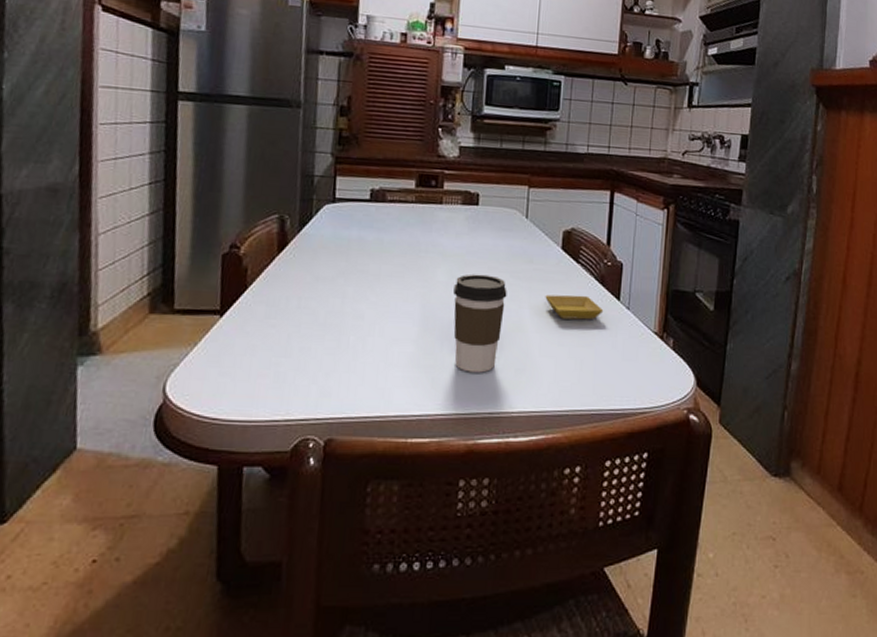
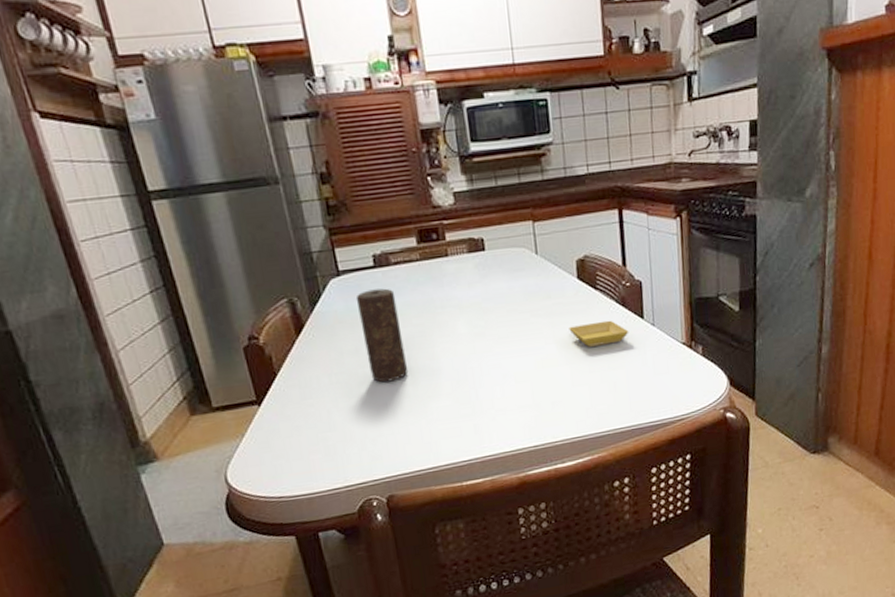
candle: none [341,221,384,317] -> present [355,288,408,383]
coffee cup: present [453,274,507,373] -> none [477,318,532,414]

